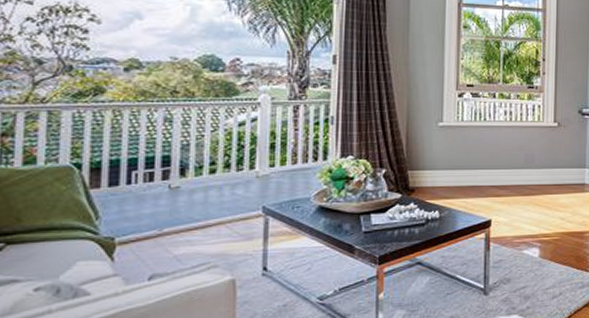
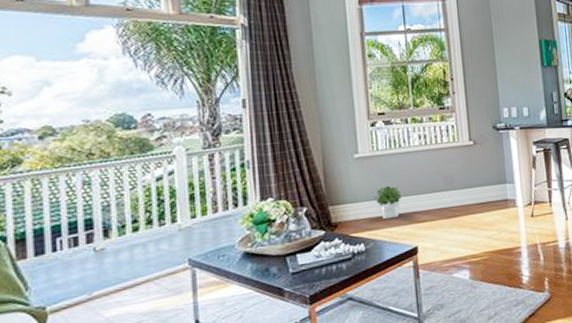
potted plant: none [454,156,481,190] -> present [374,185,401,220]

